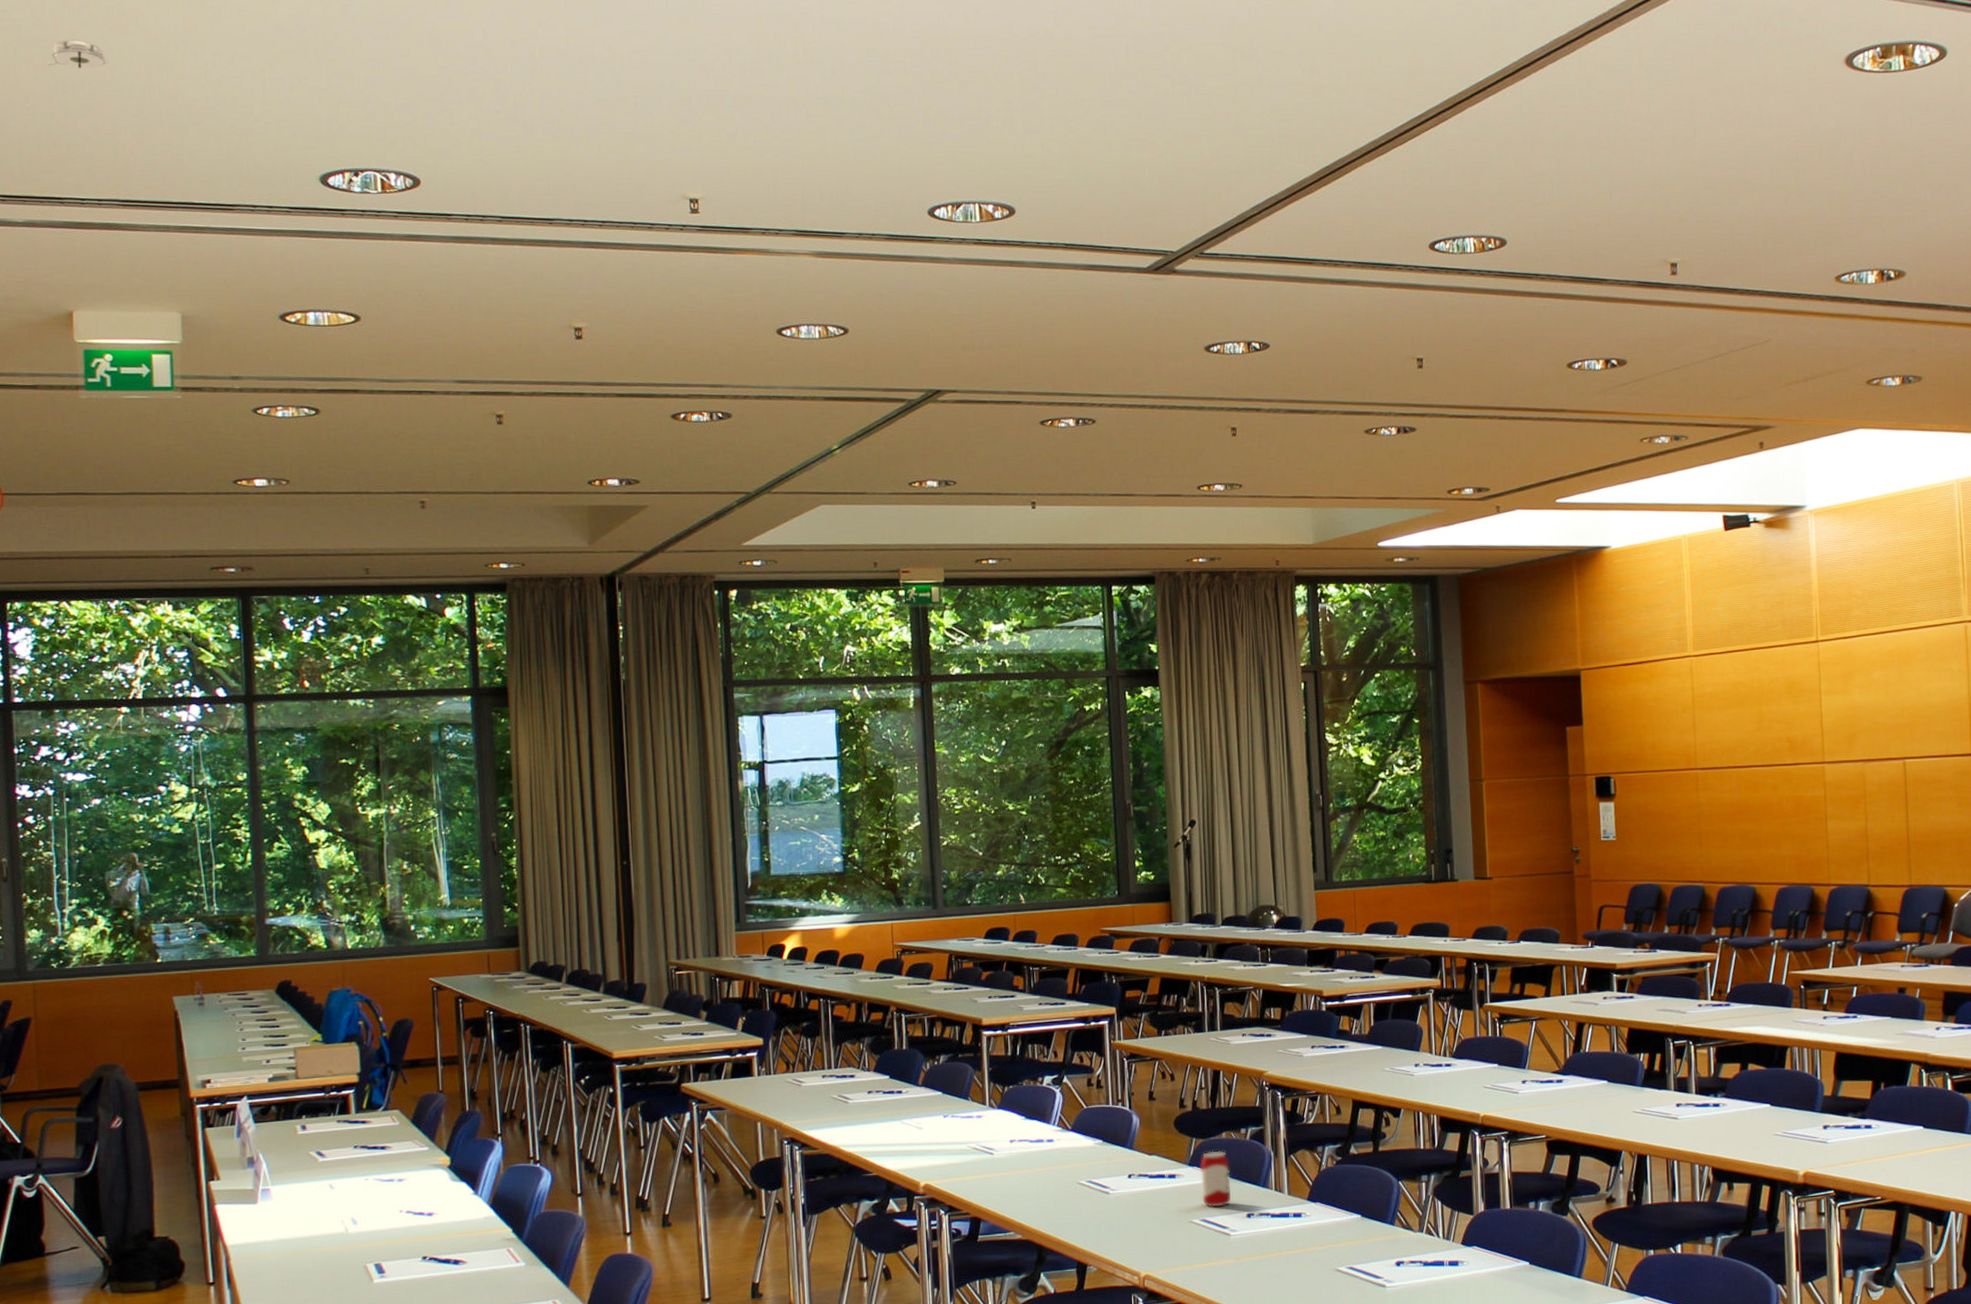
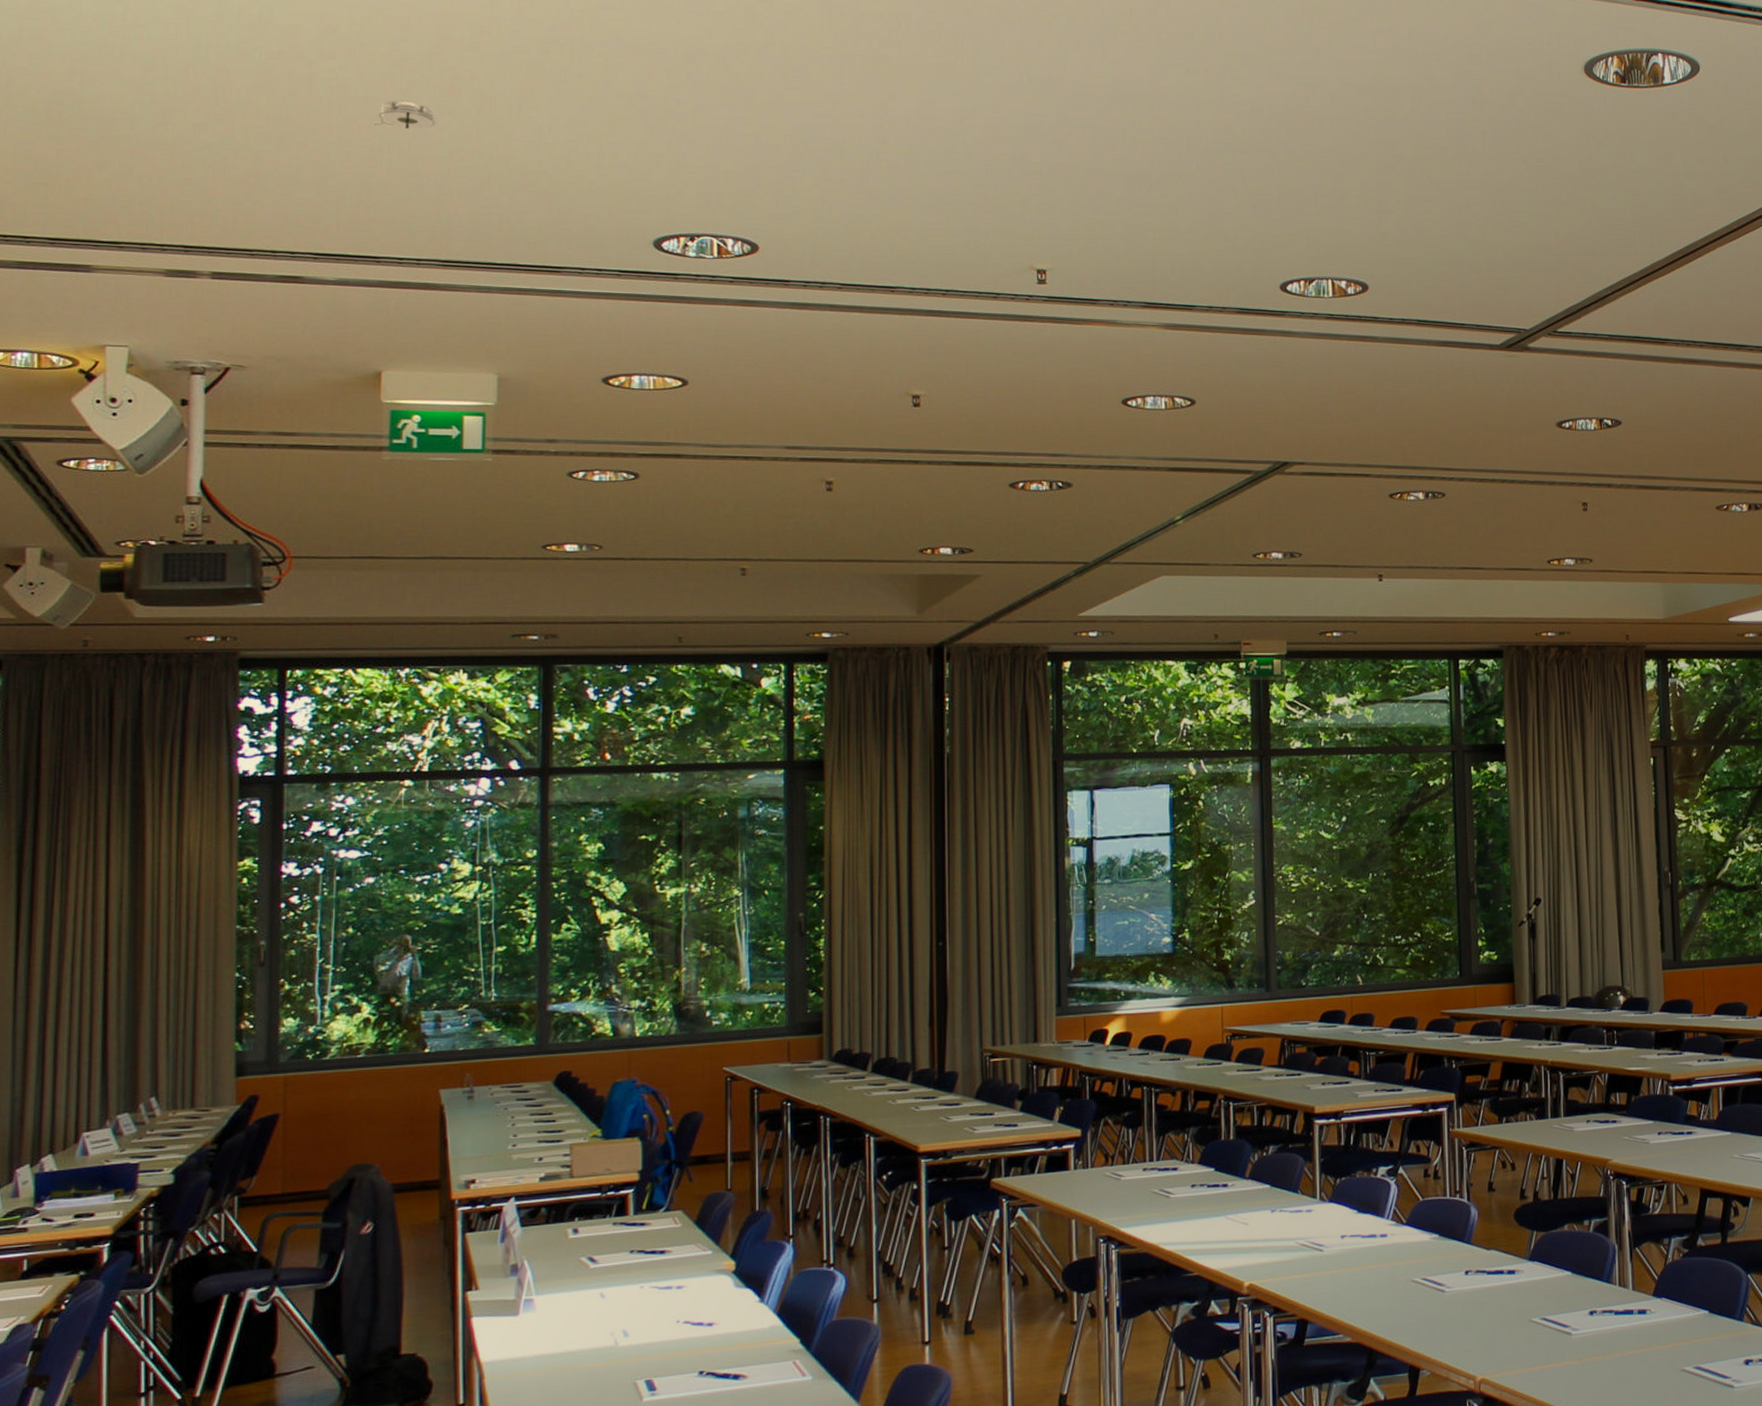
beverage can: present [1200,1150,1231,1208] -> none [1541,1244,1573,1305]

